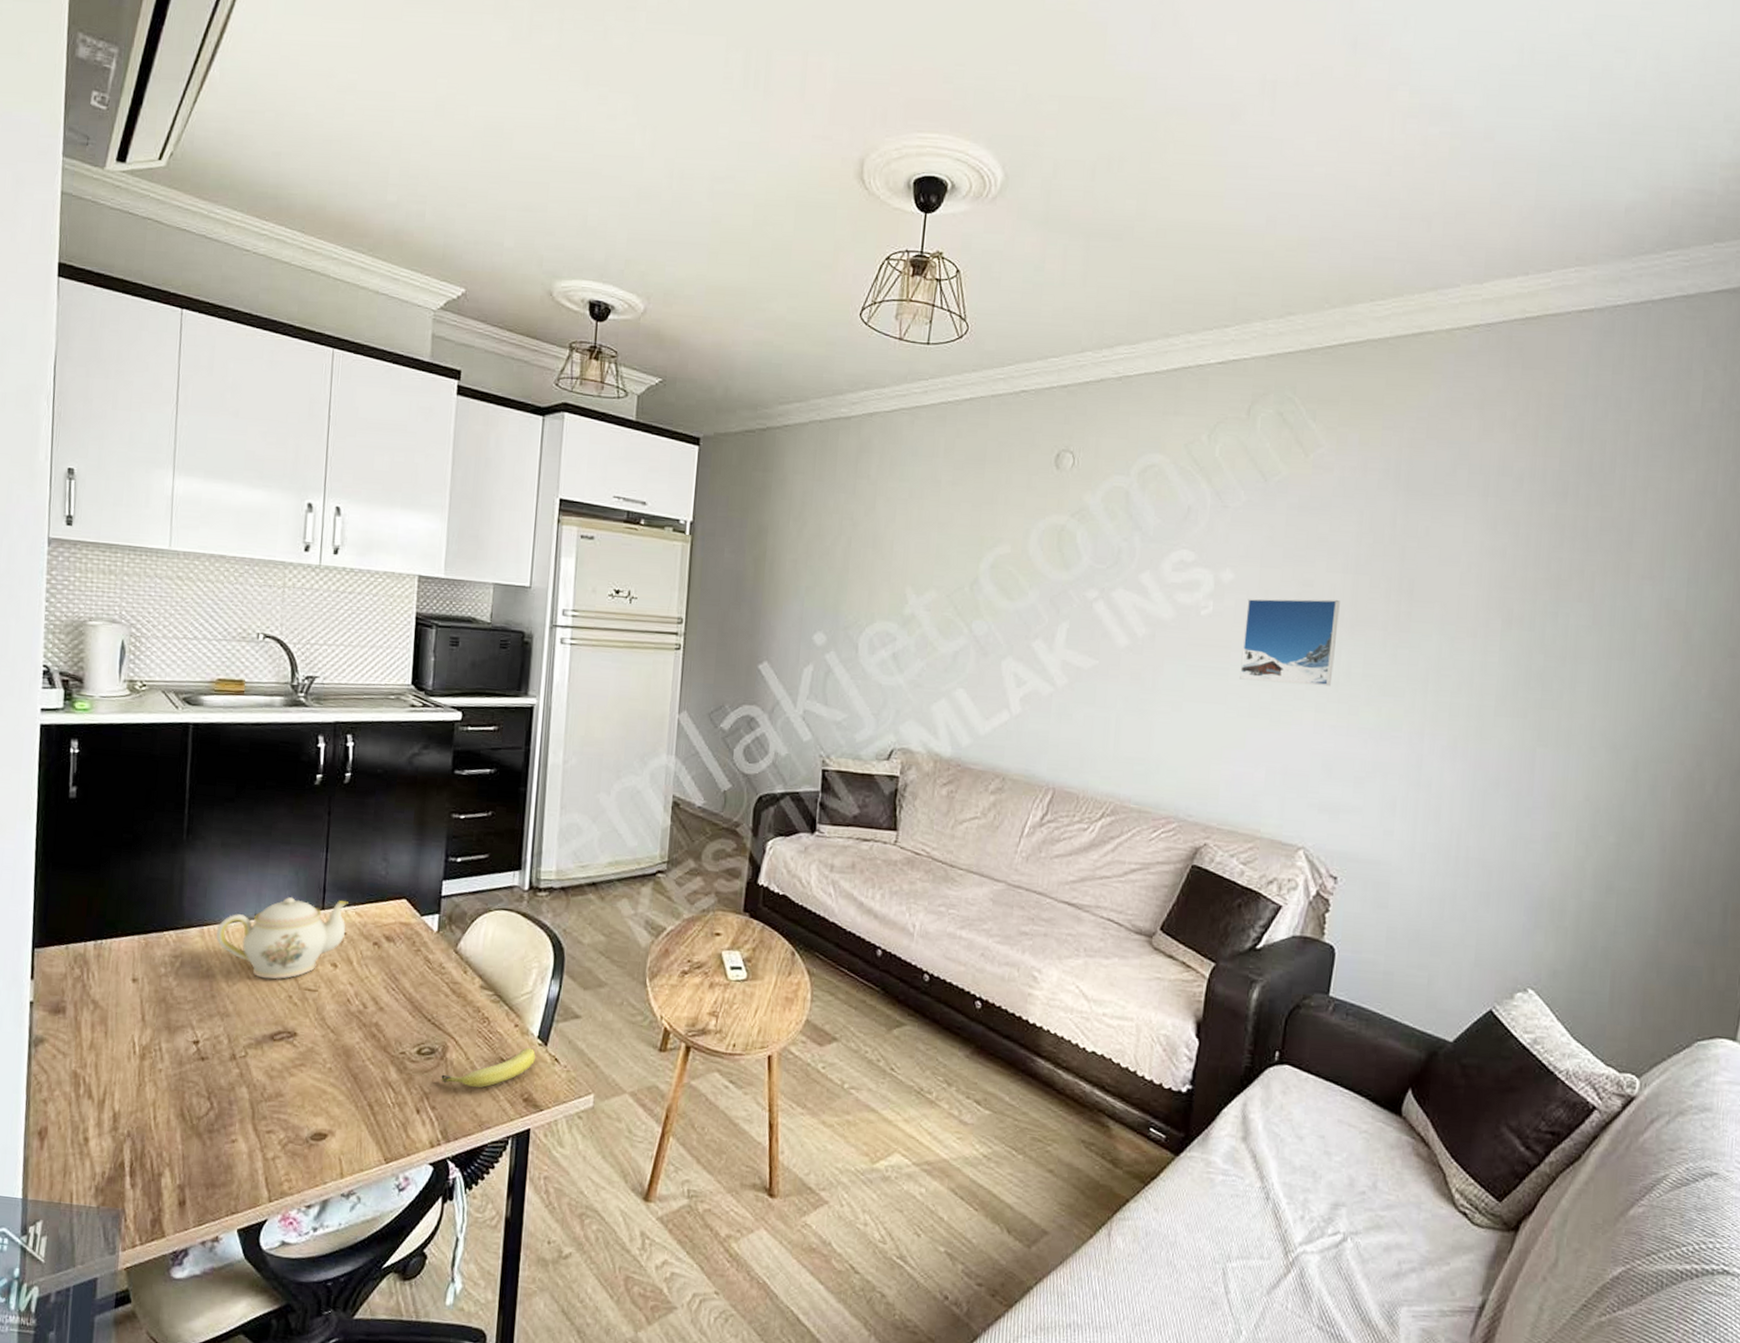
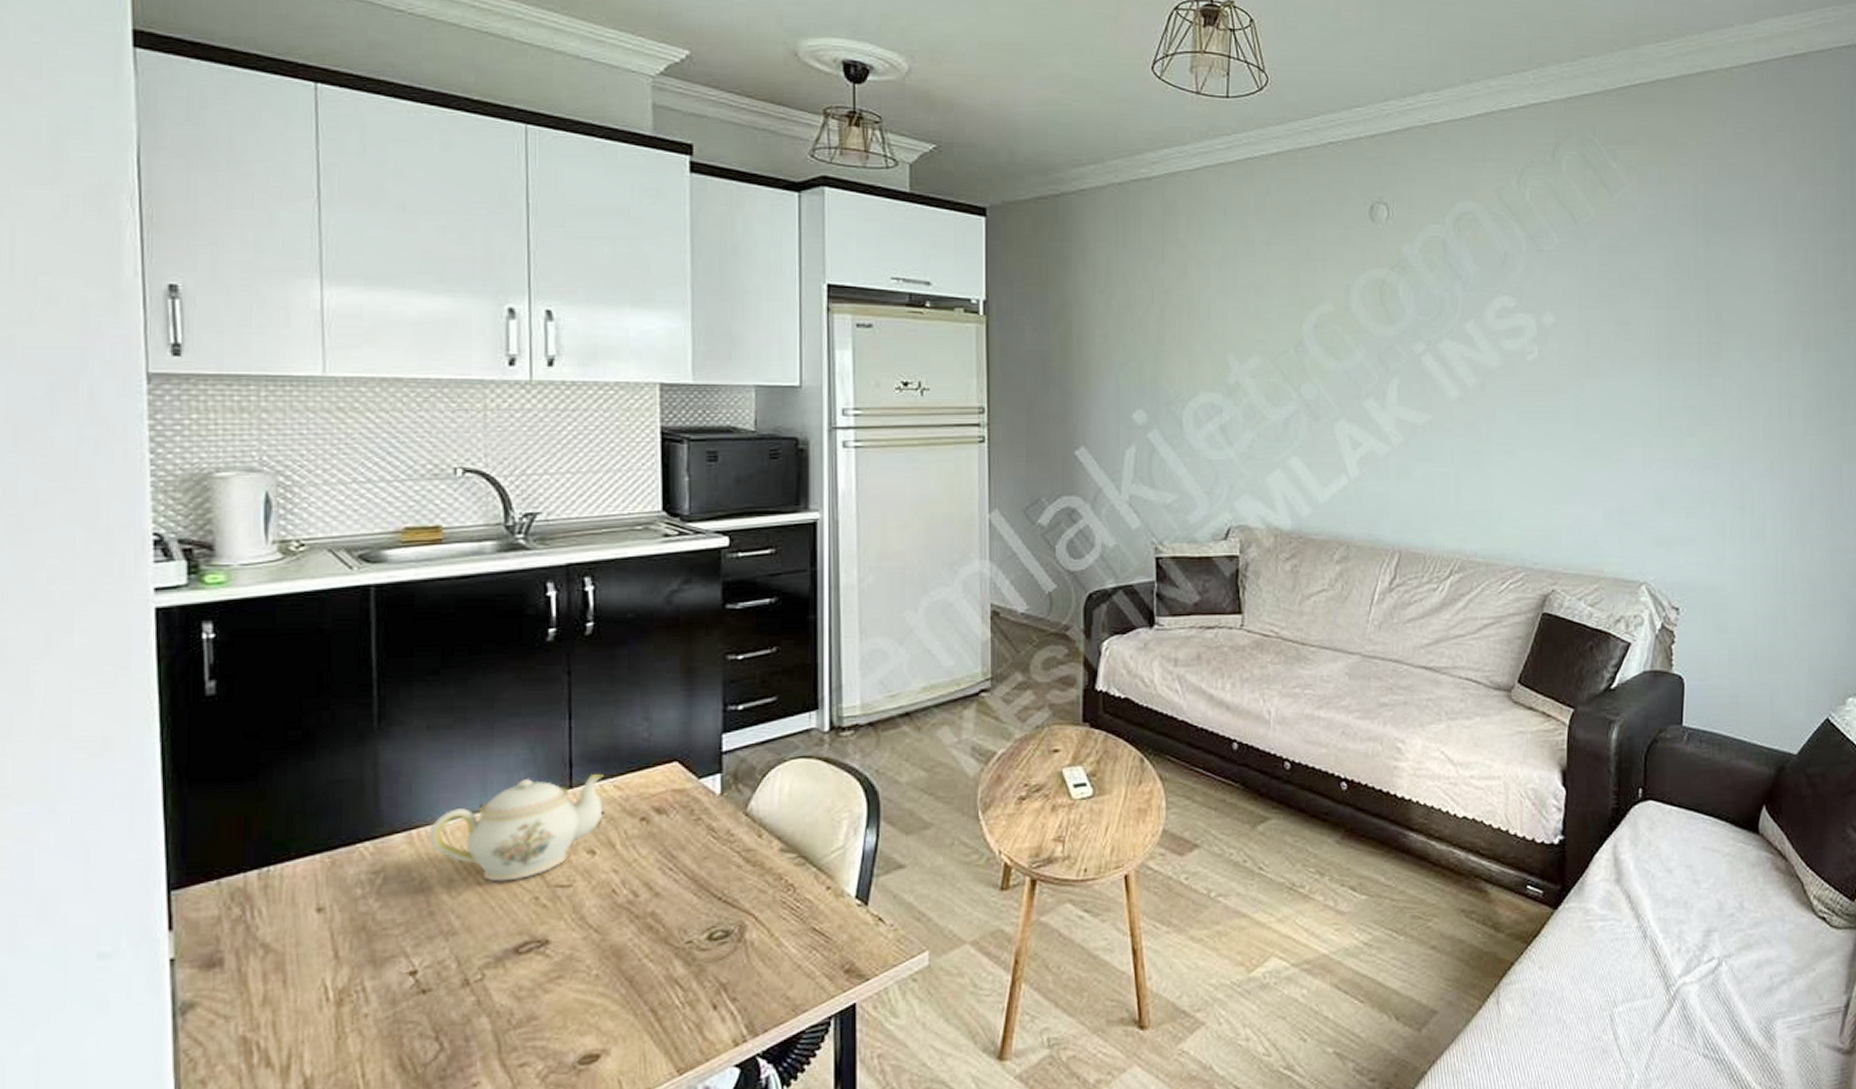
fruit: present [441,1047,536,1088] -> none [740,911,854,969]
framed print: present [1240,598,1340,687] -> none [1569,336,1656,422]

